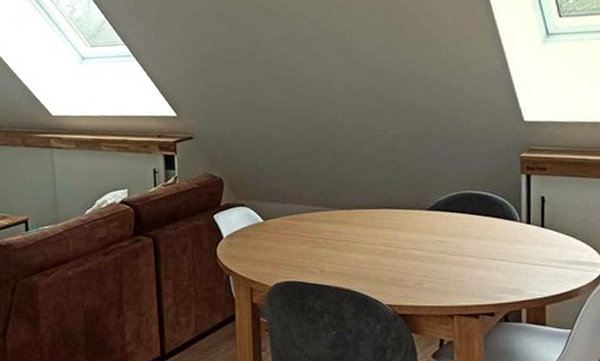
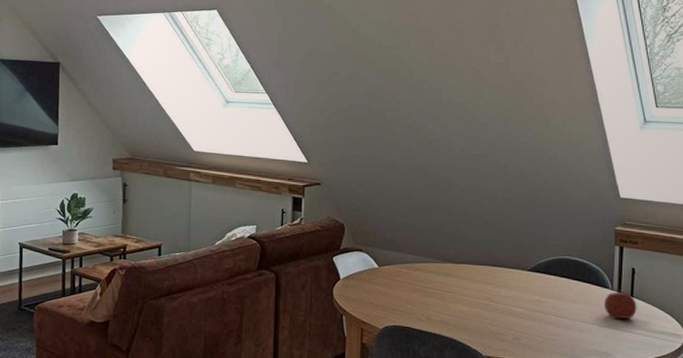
fruit: none [513,220,549,253] -> present [604,289,637,320]

